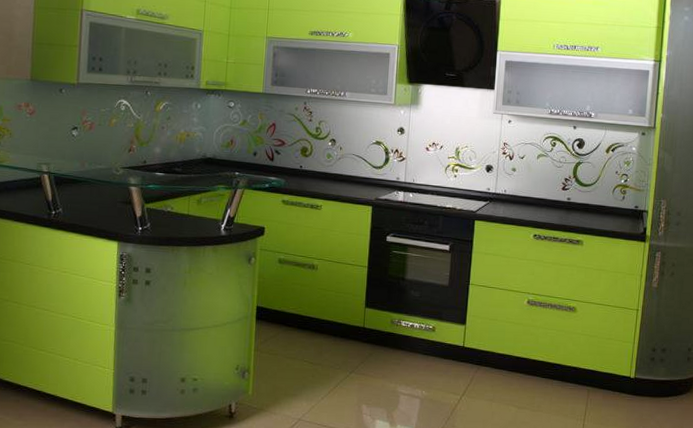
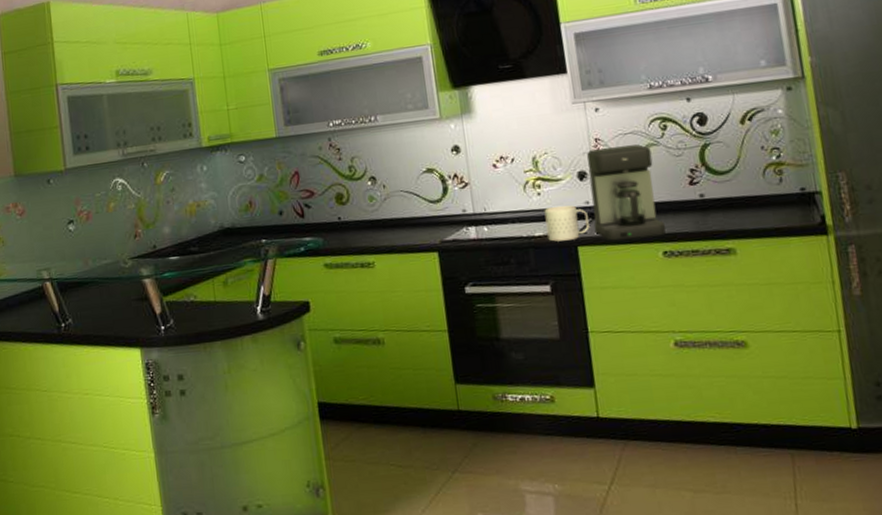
mug: none [455,187,487,215] -> present [544,205,590,242]
coffee maker: none [489,151,541,223] -> present [587,144,666,242]

